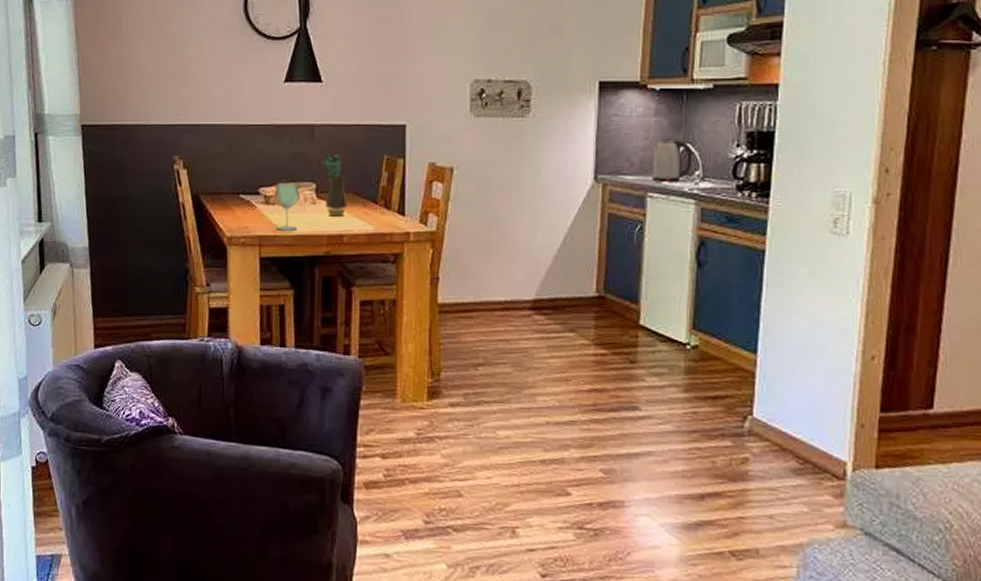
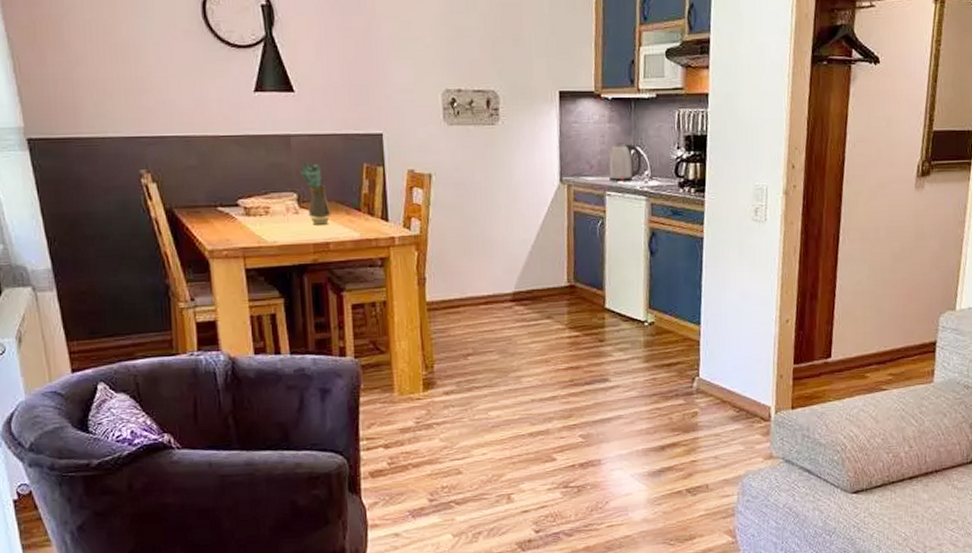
wine glass: present [273,182,300,231] -> none [254,193,282,241]

